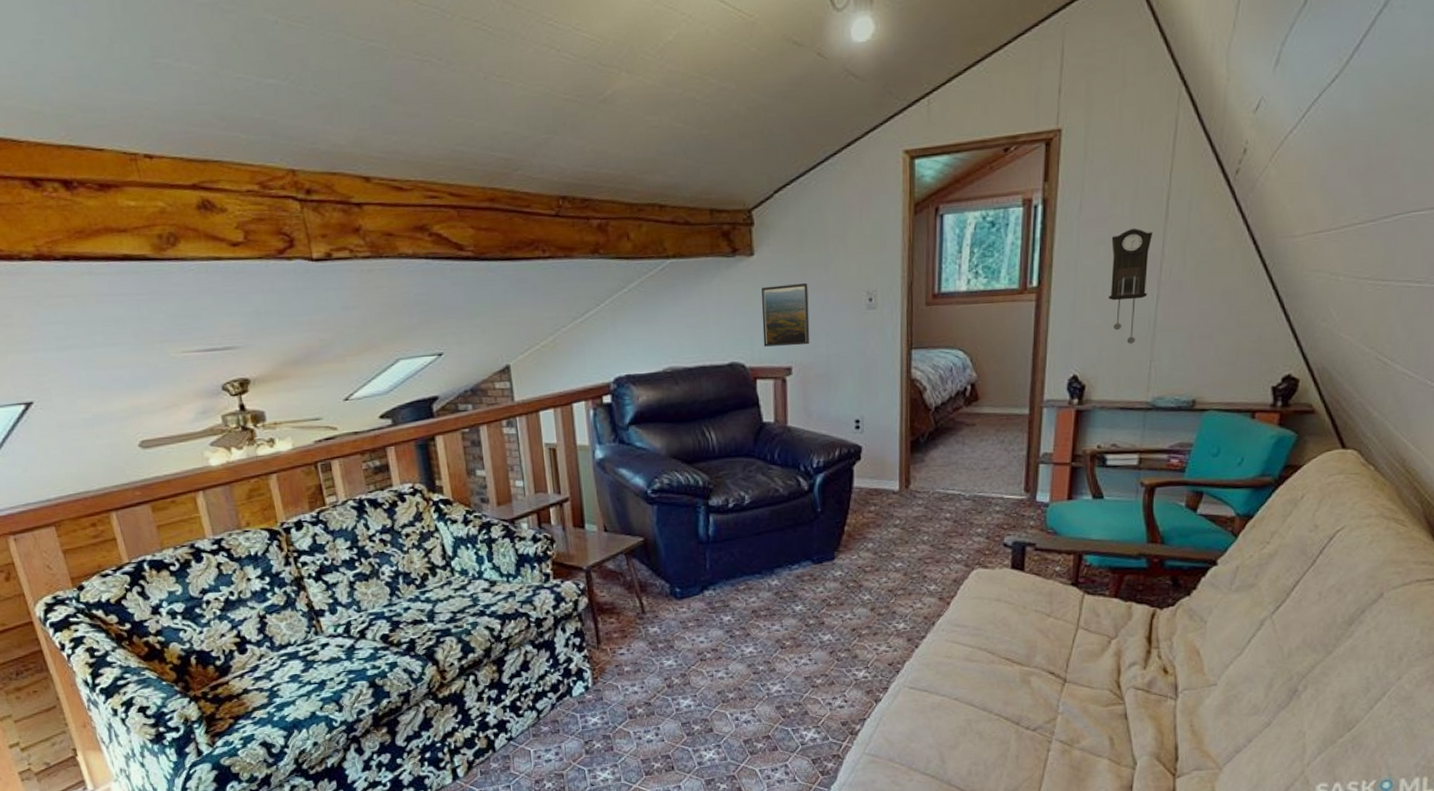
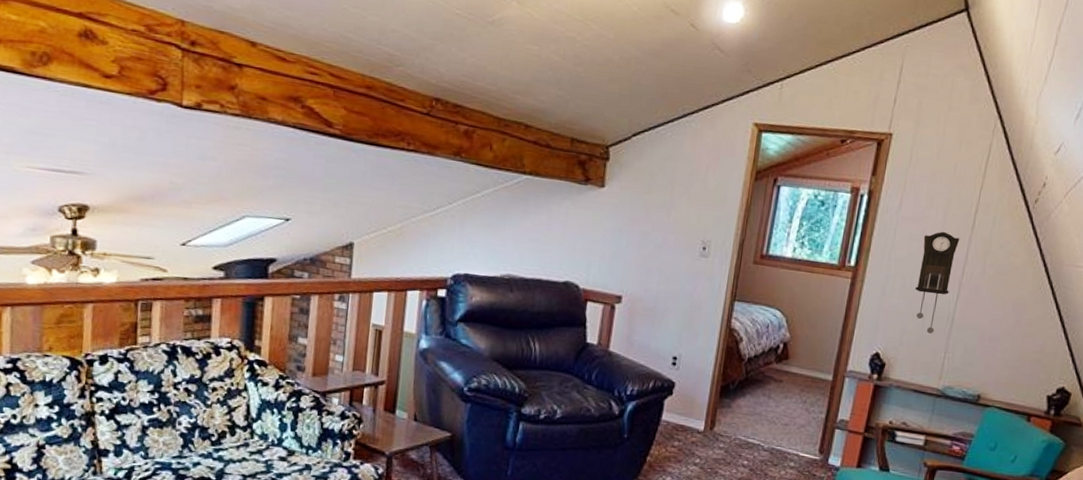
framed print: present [761,282,810,347] -> none [599,217,649,279]

